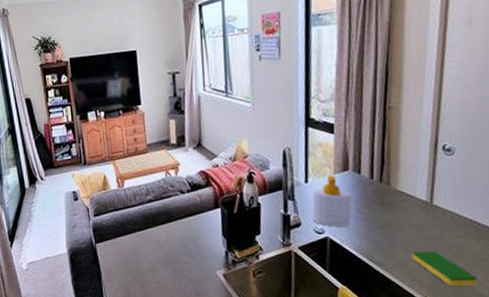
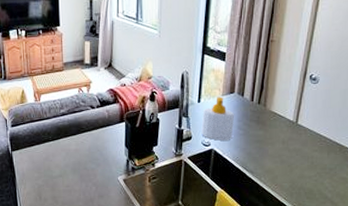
dish sponge: present [411,251,478,286] -> none [277,162,325,190]

